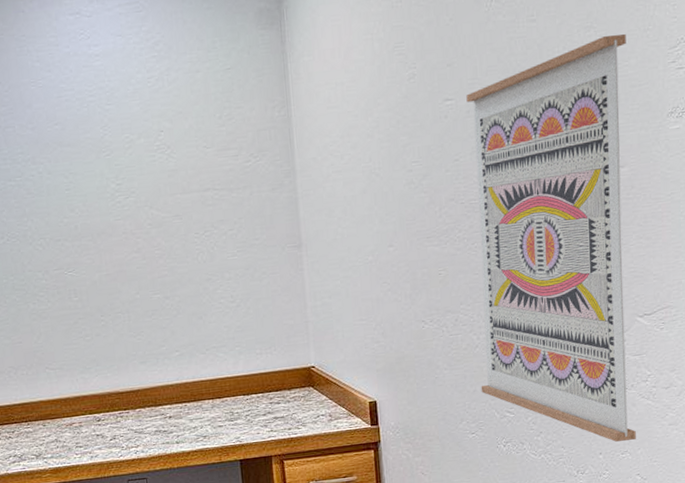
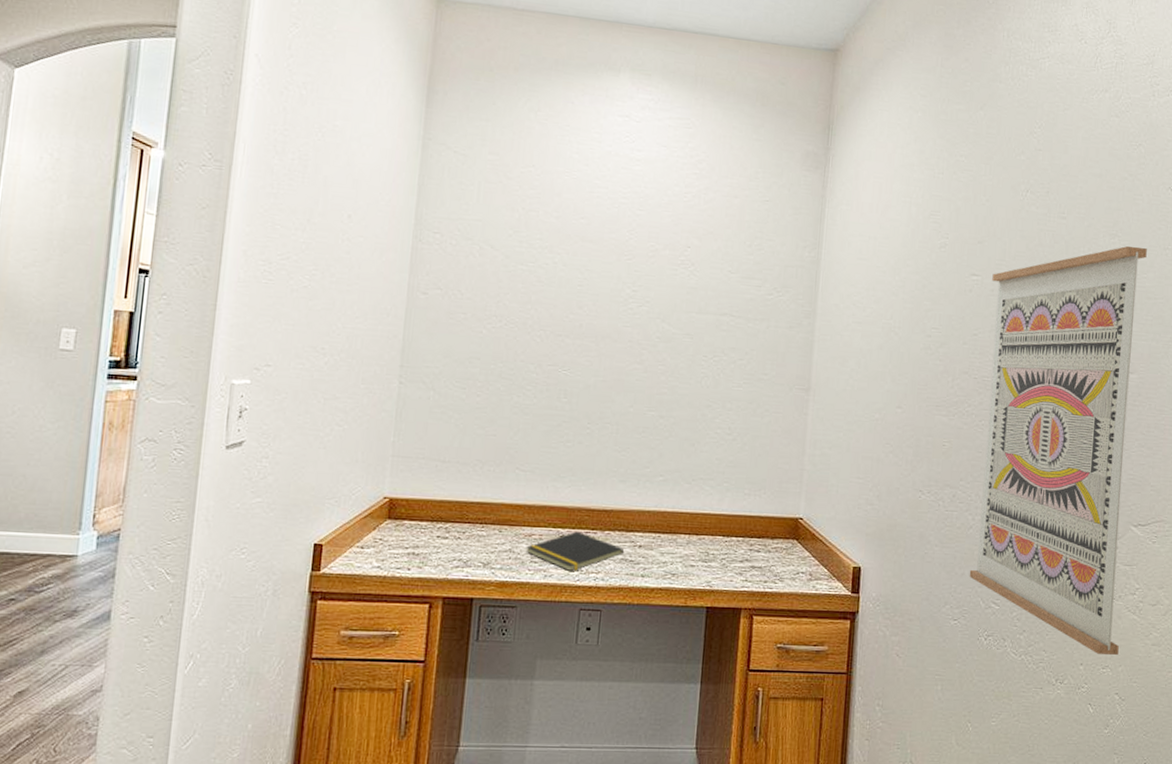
notepad: none [69,413,157,450] -> present [525,531,625,571]

